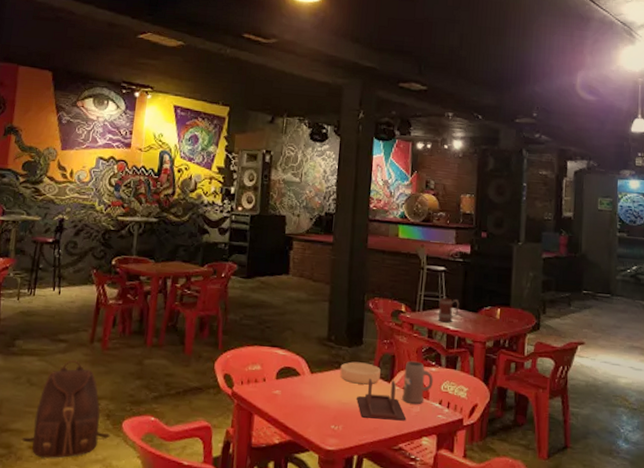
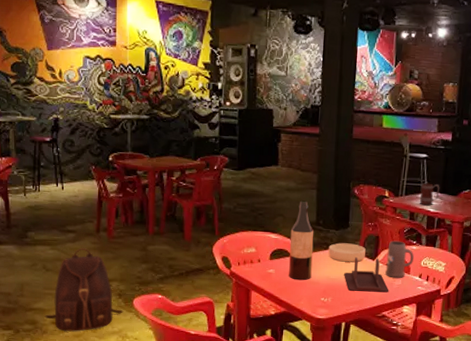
wine bottle: none [296,313,326,404] -> present [289,200,315,281]

